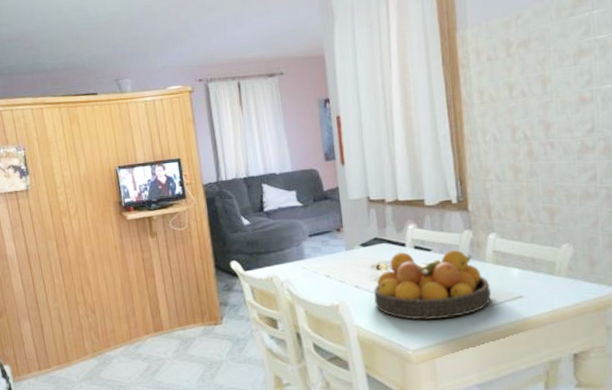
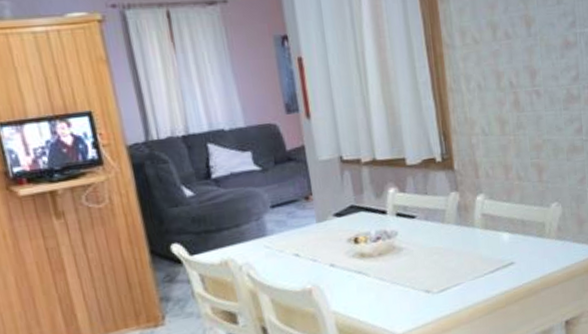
fruit bowl: present [374,249,492,320] -> none [352,215,482,299]

